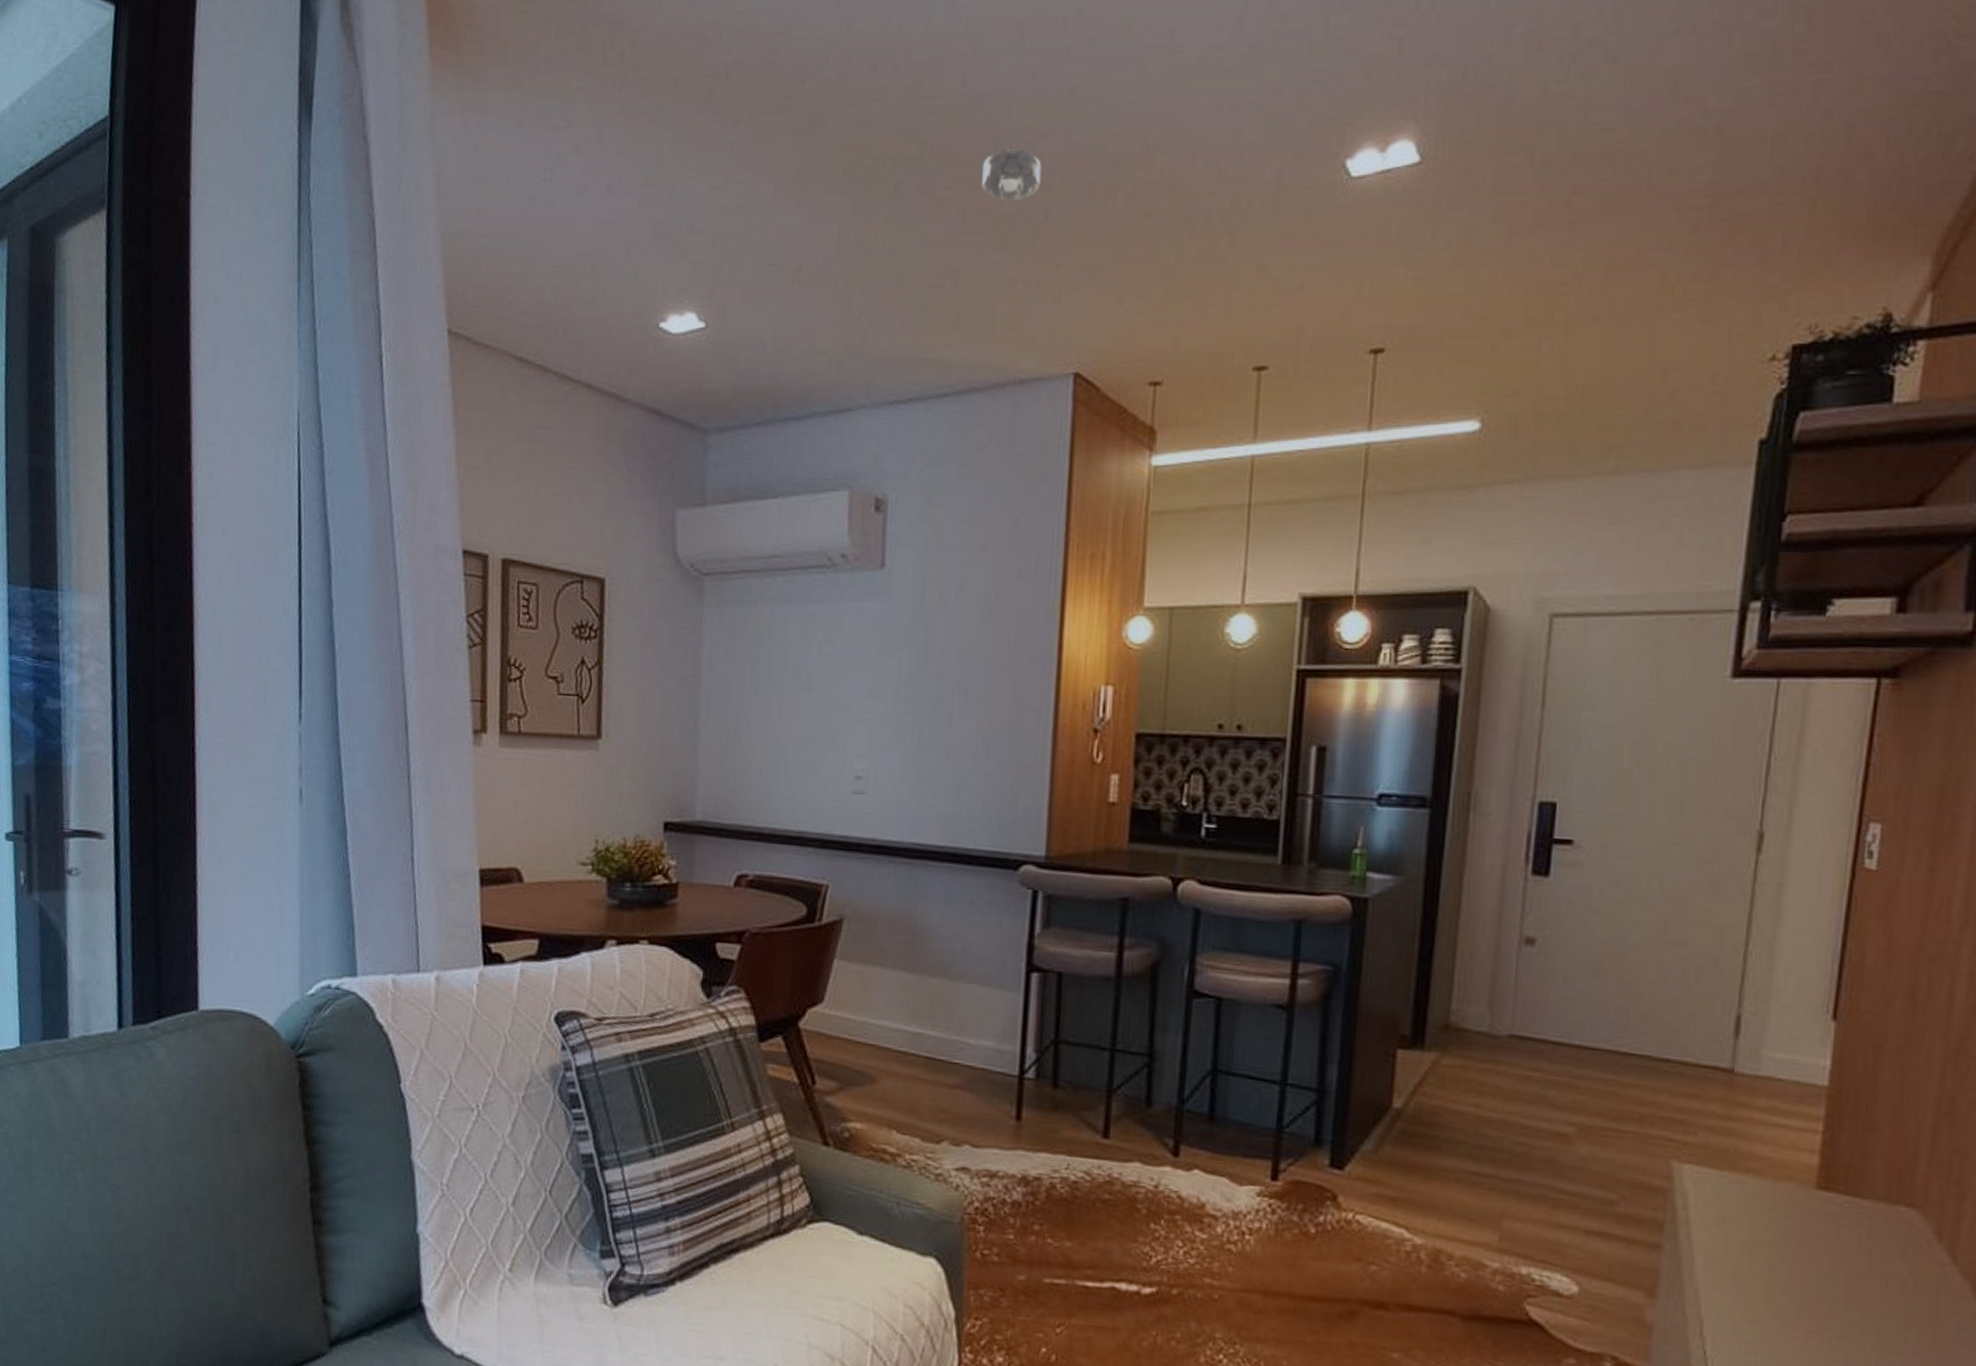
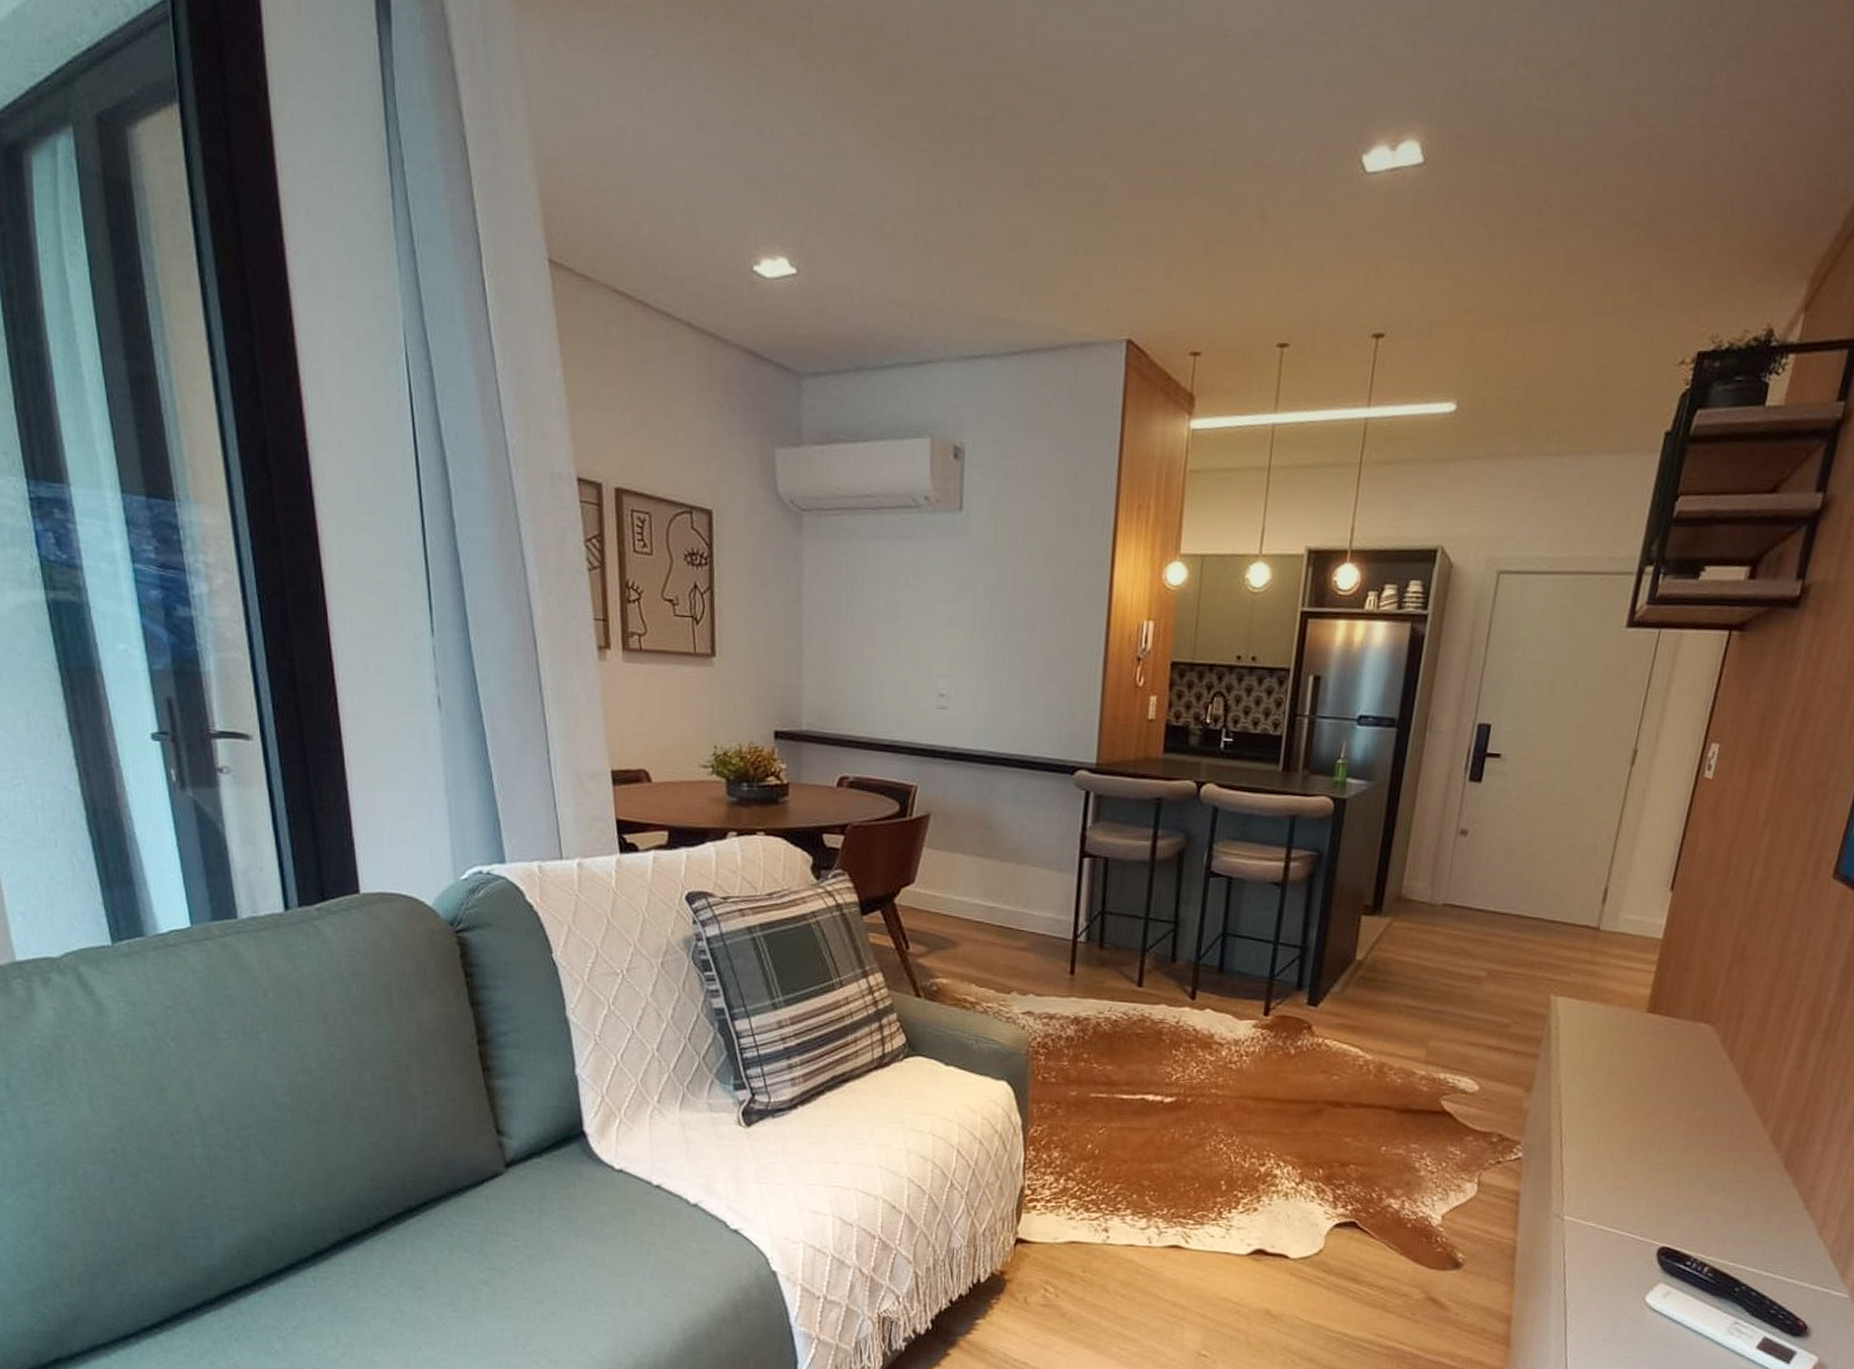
smoke detector: present [982,149,1042,201] -> none [1048,118,1102,170]

